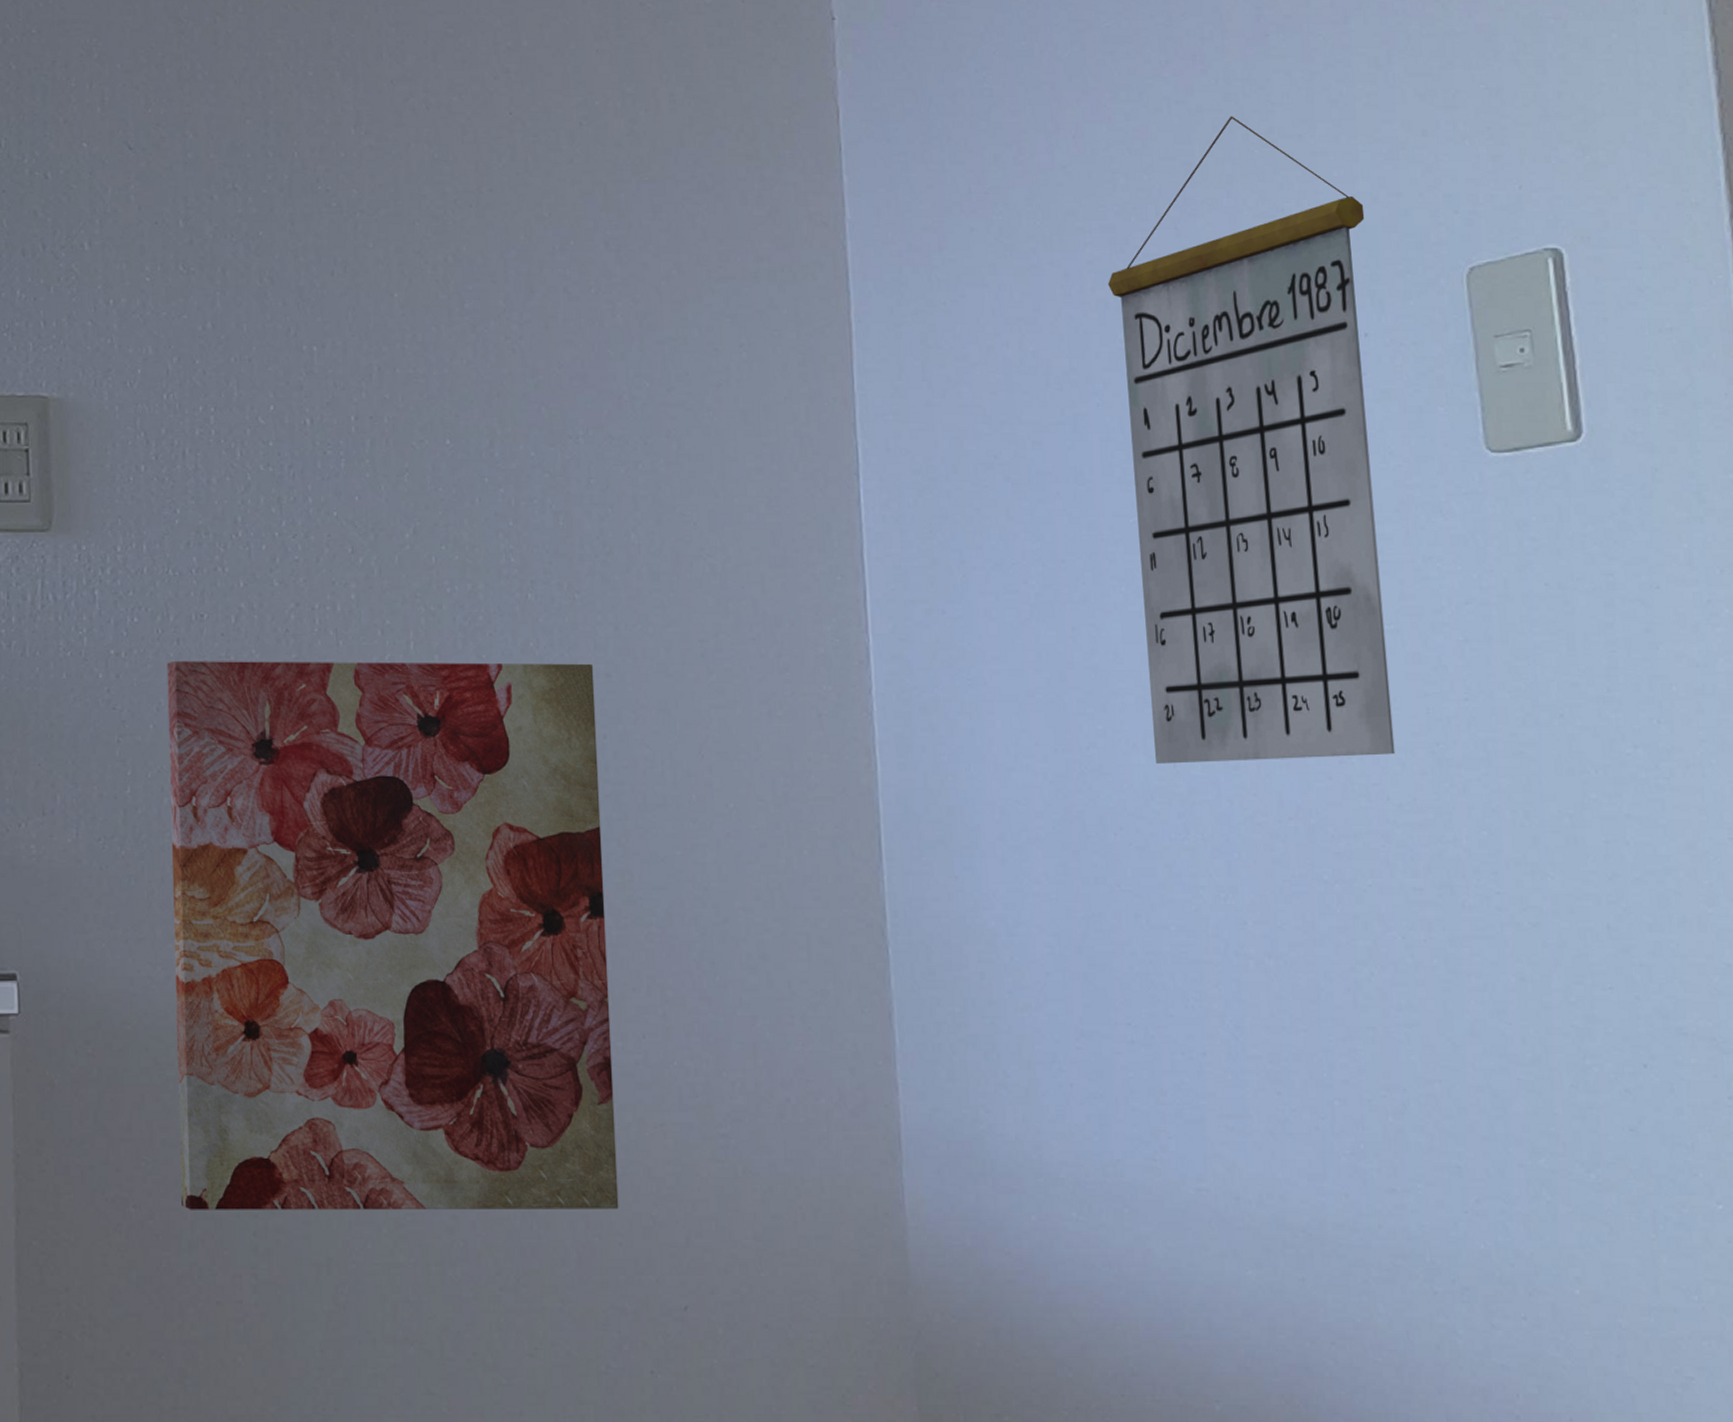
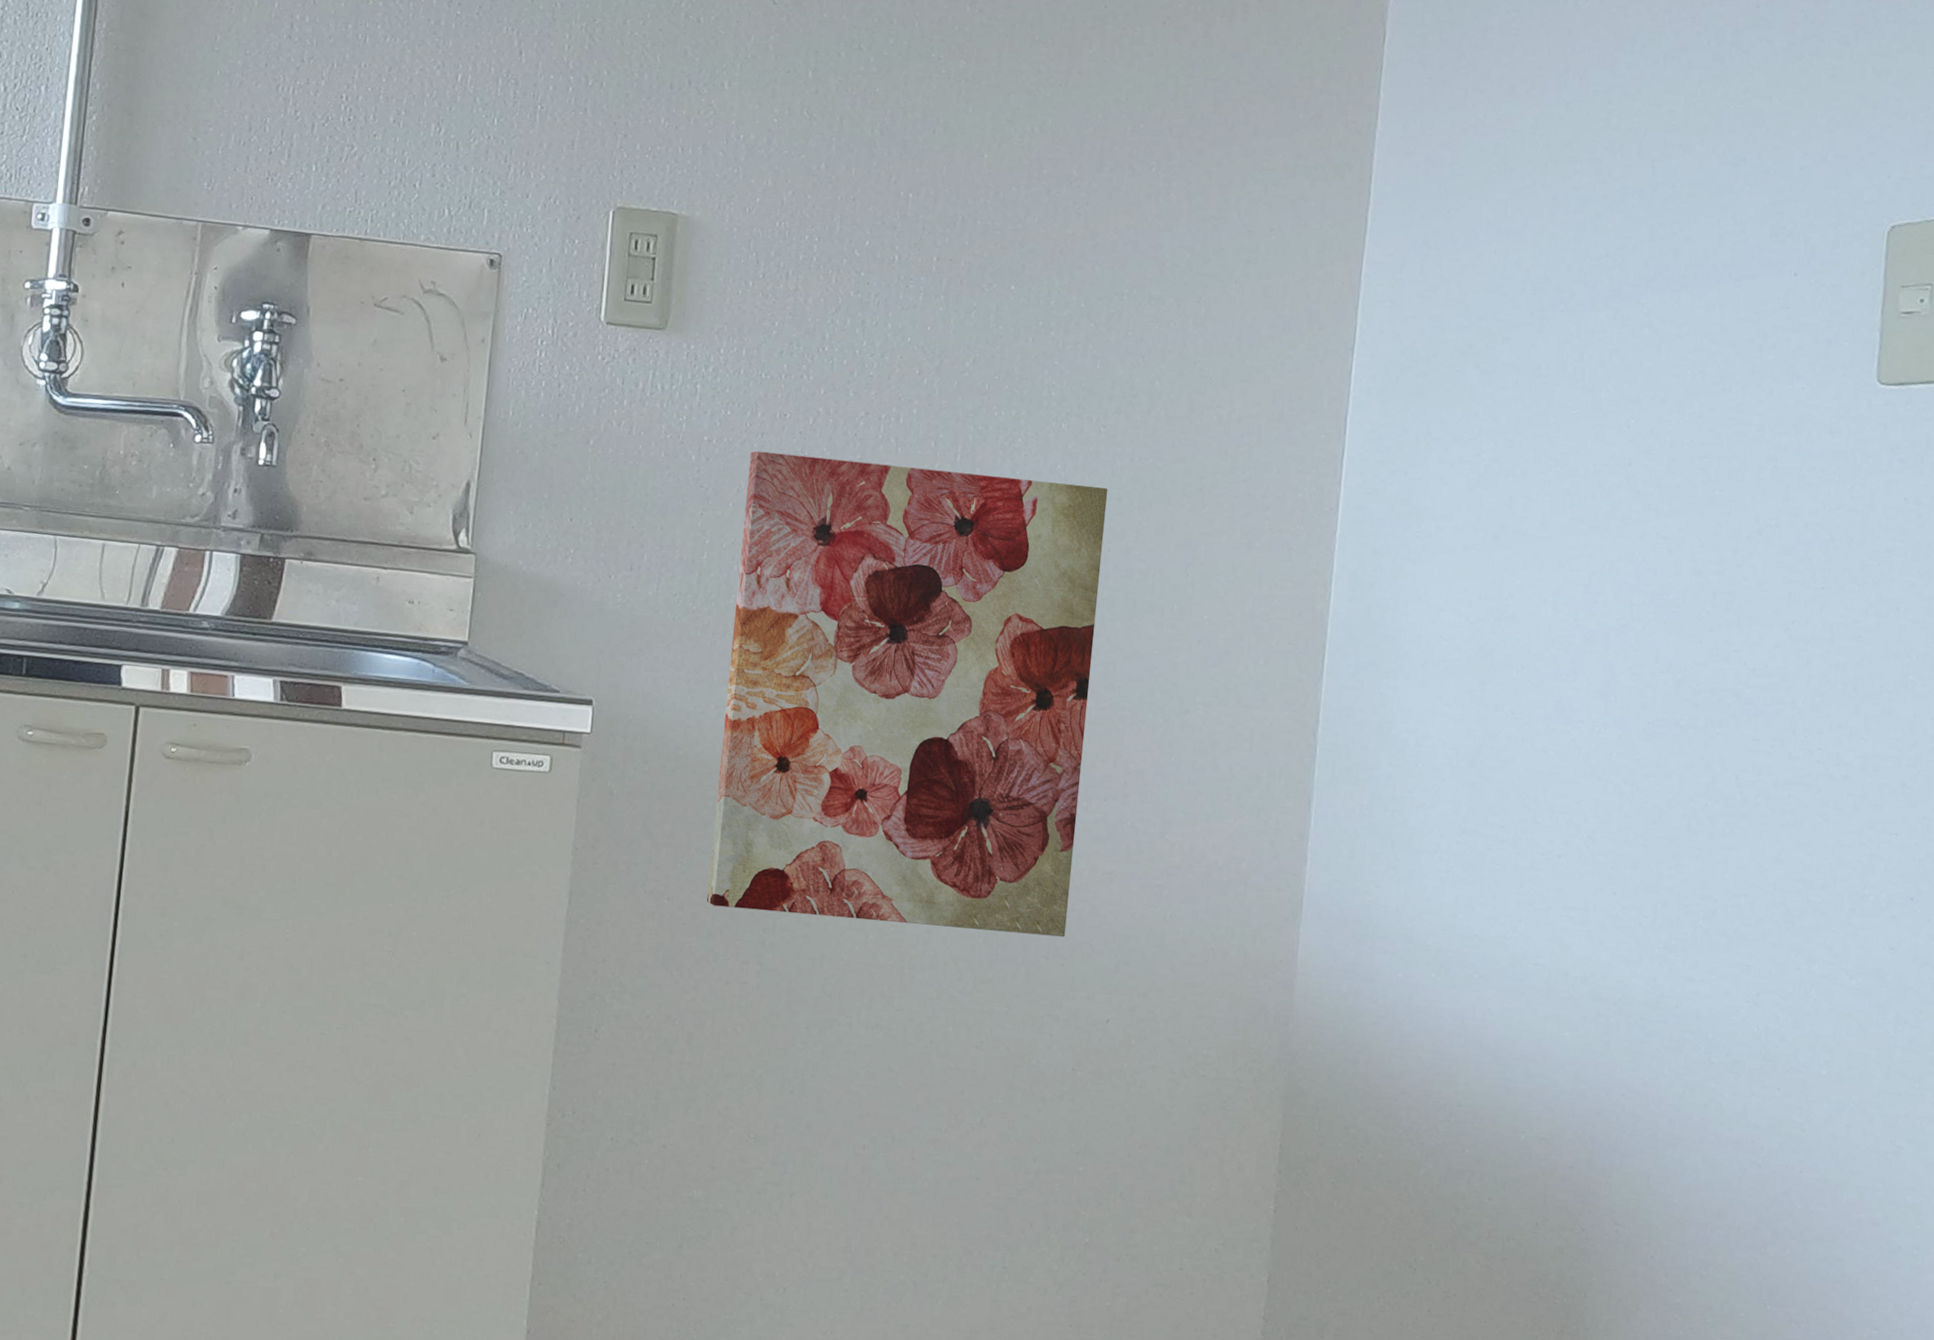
calendar: present [1108,116,1395,764] -> none [1559,74,1813,628]

